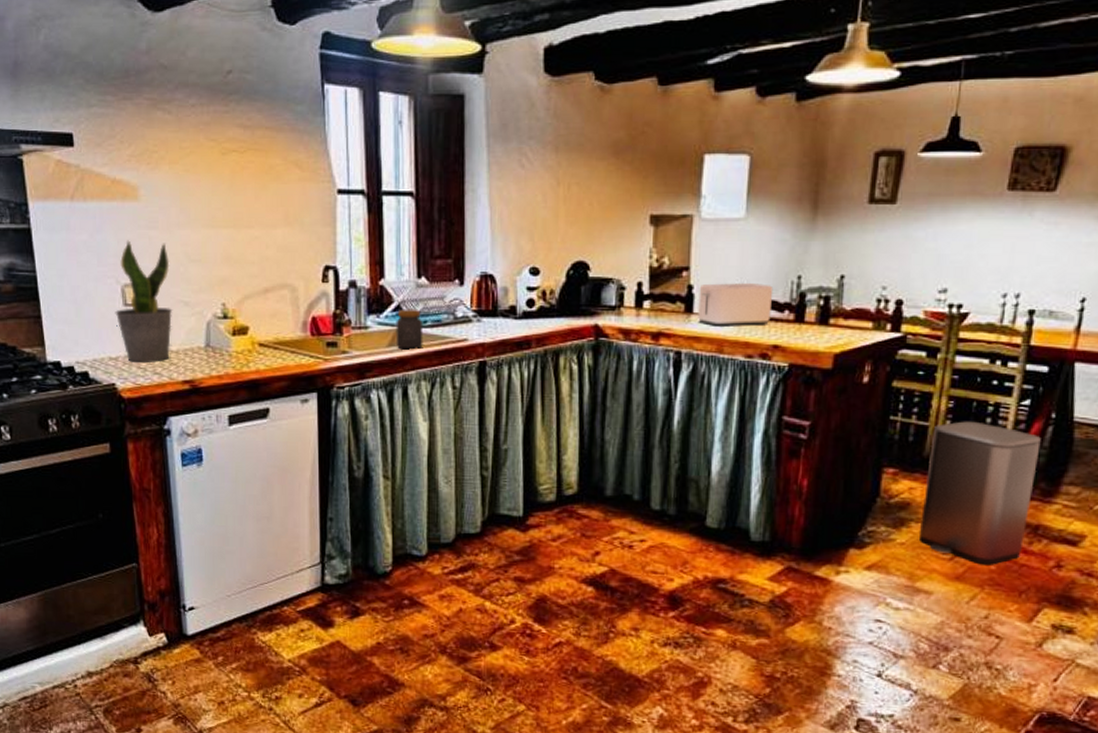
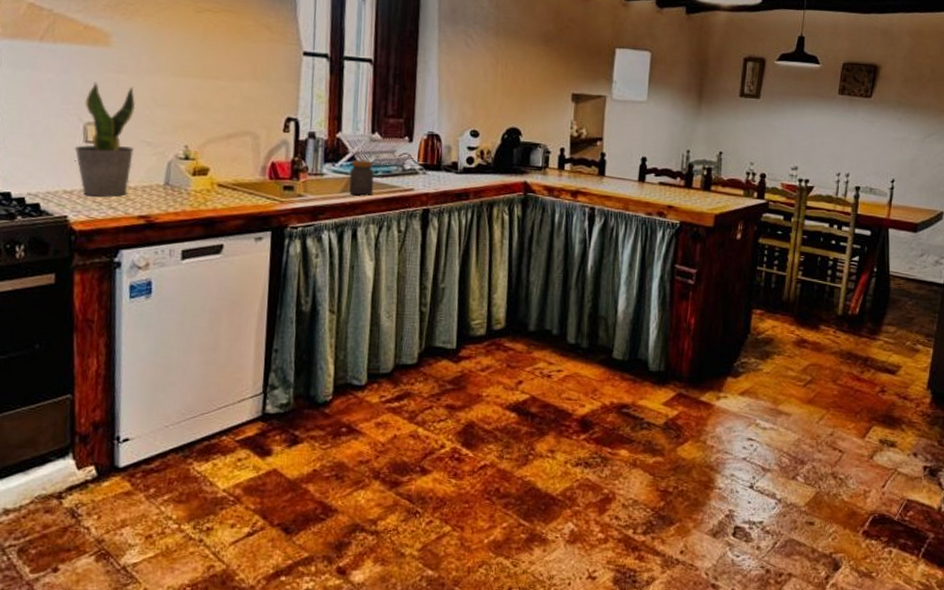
toaster: present [698,283,774,328] -> none [609,152,668,189]
pedal bin: present [918,421,1041,565] -> none [780,272,867,391]

